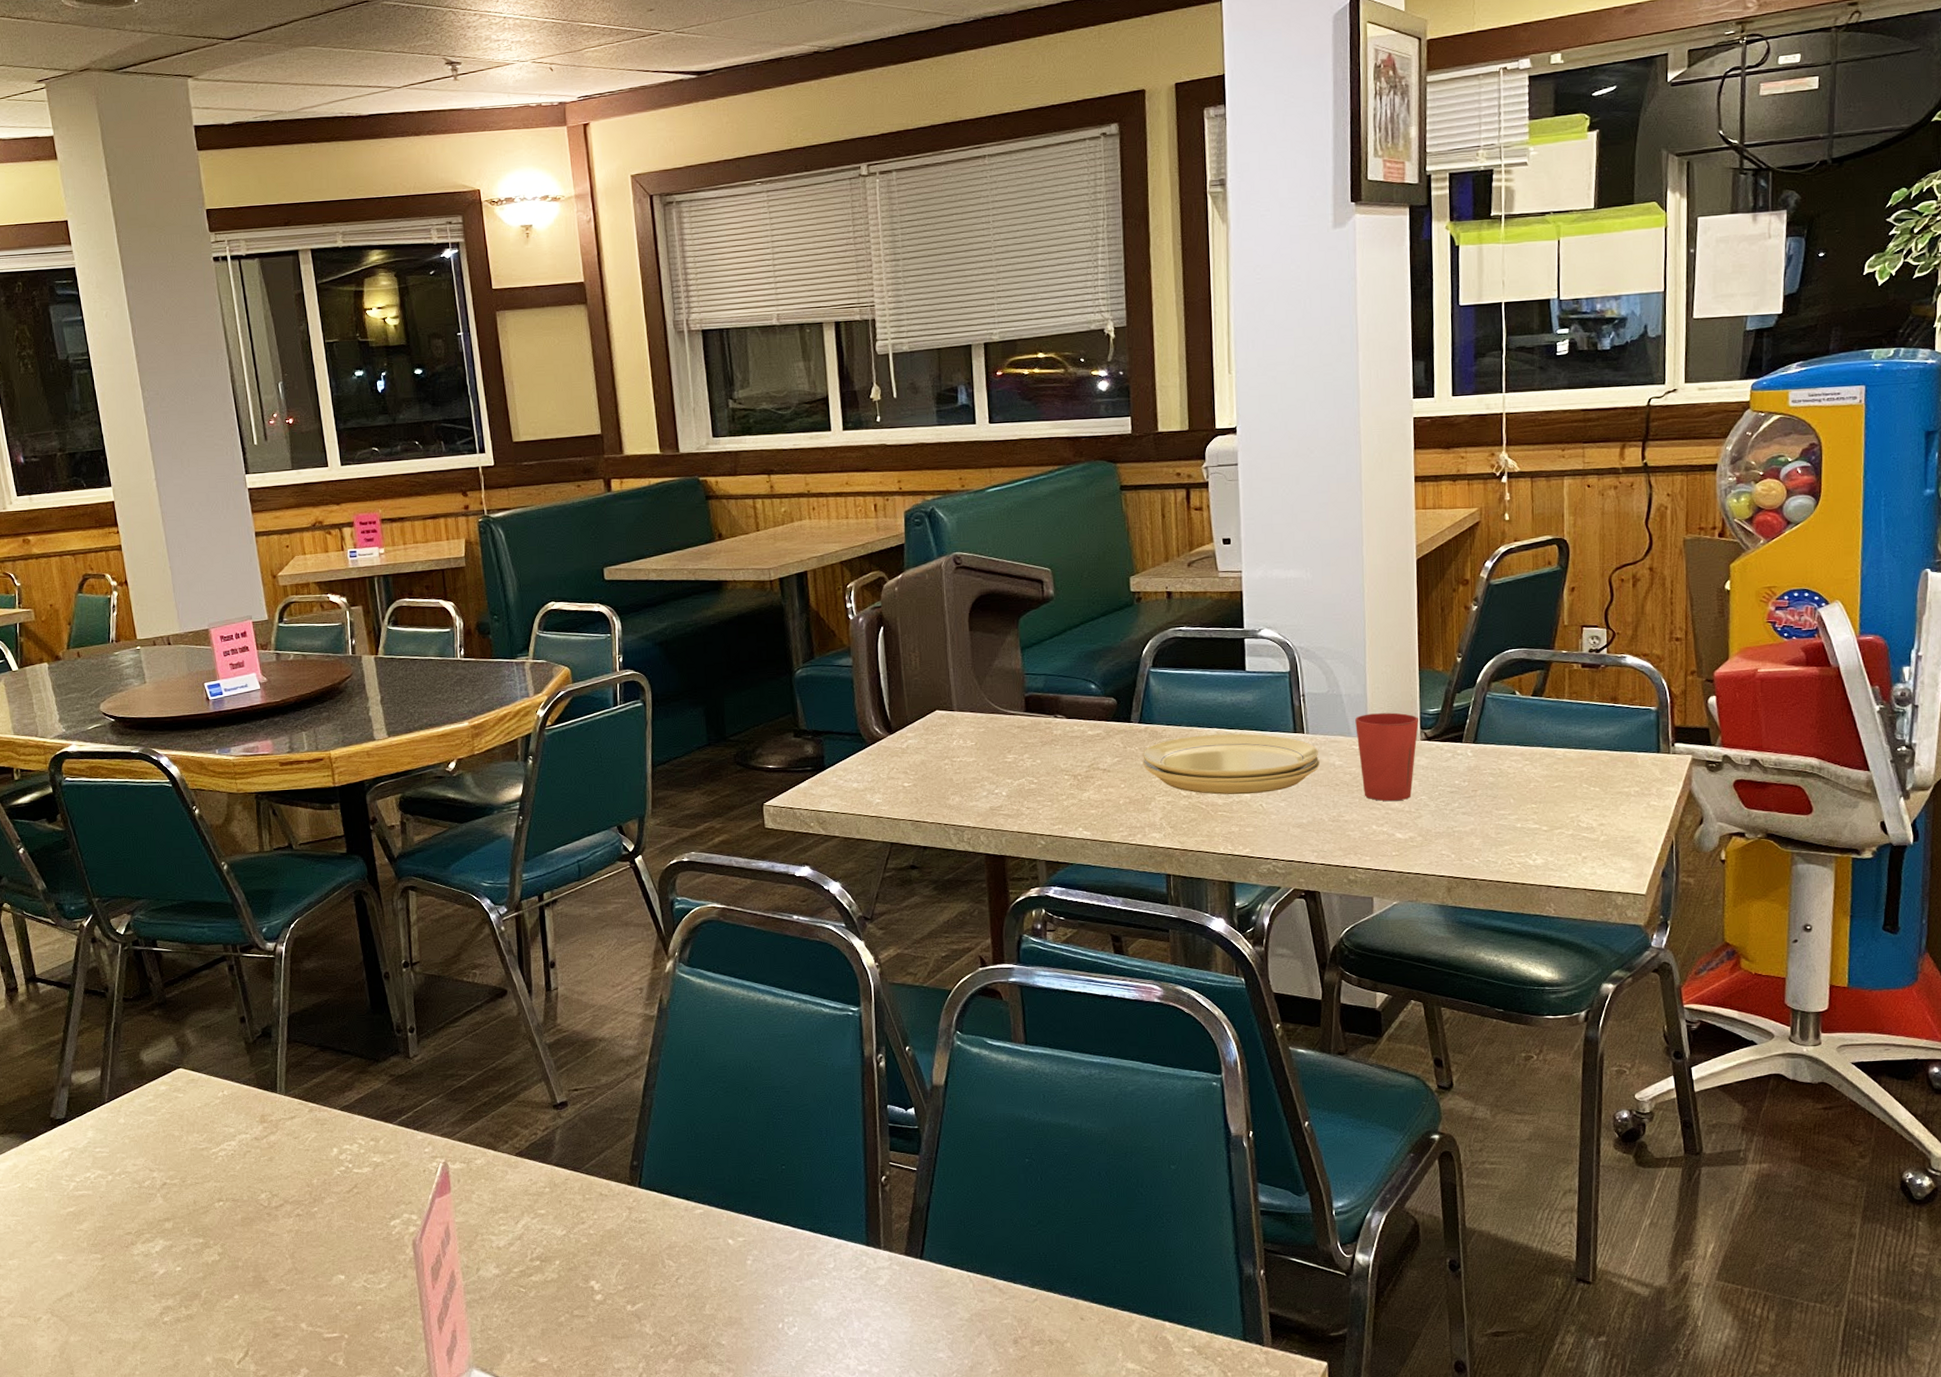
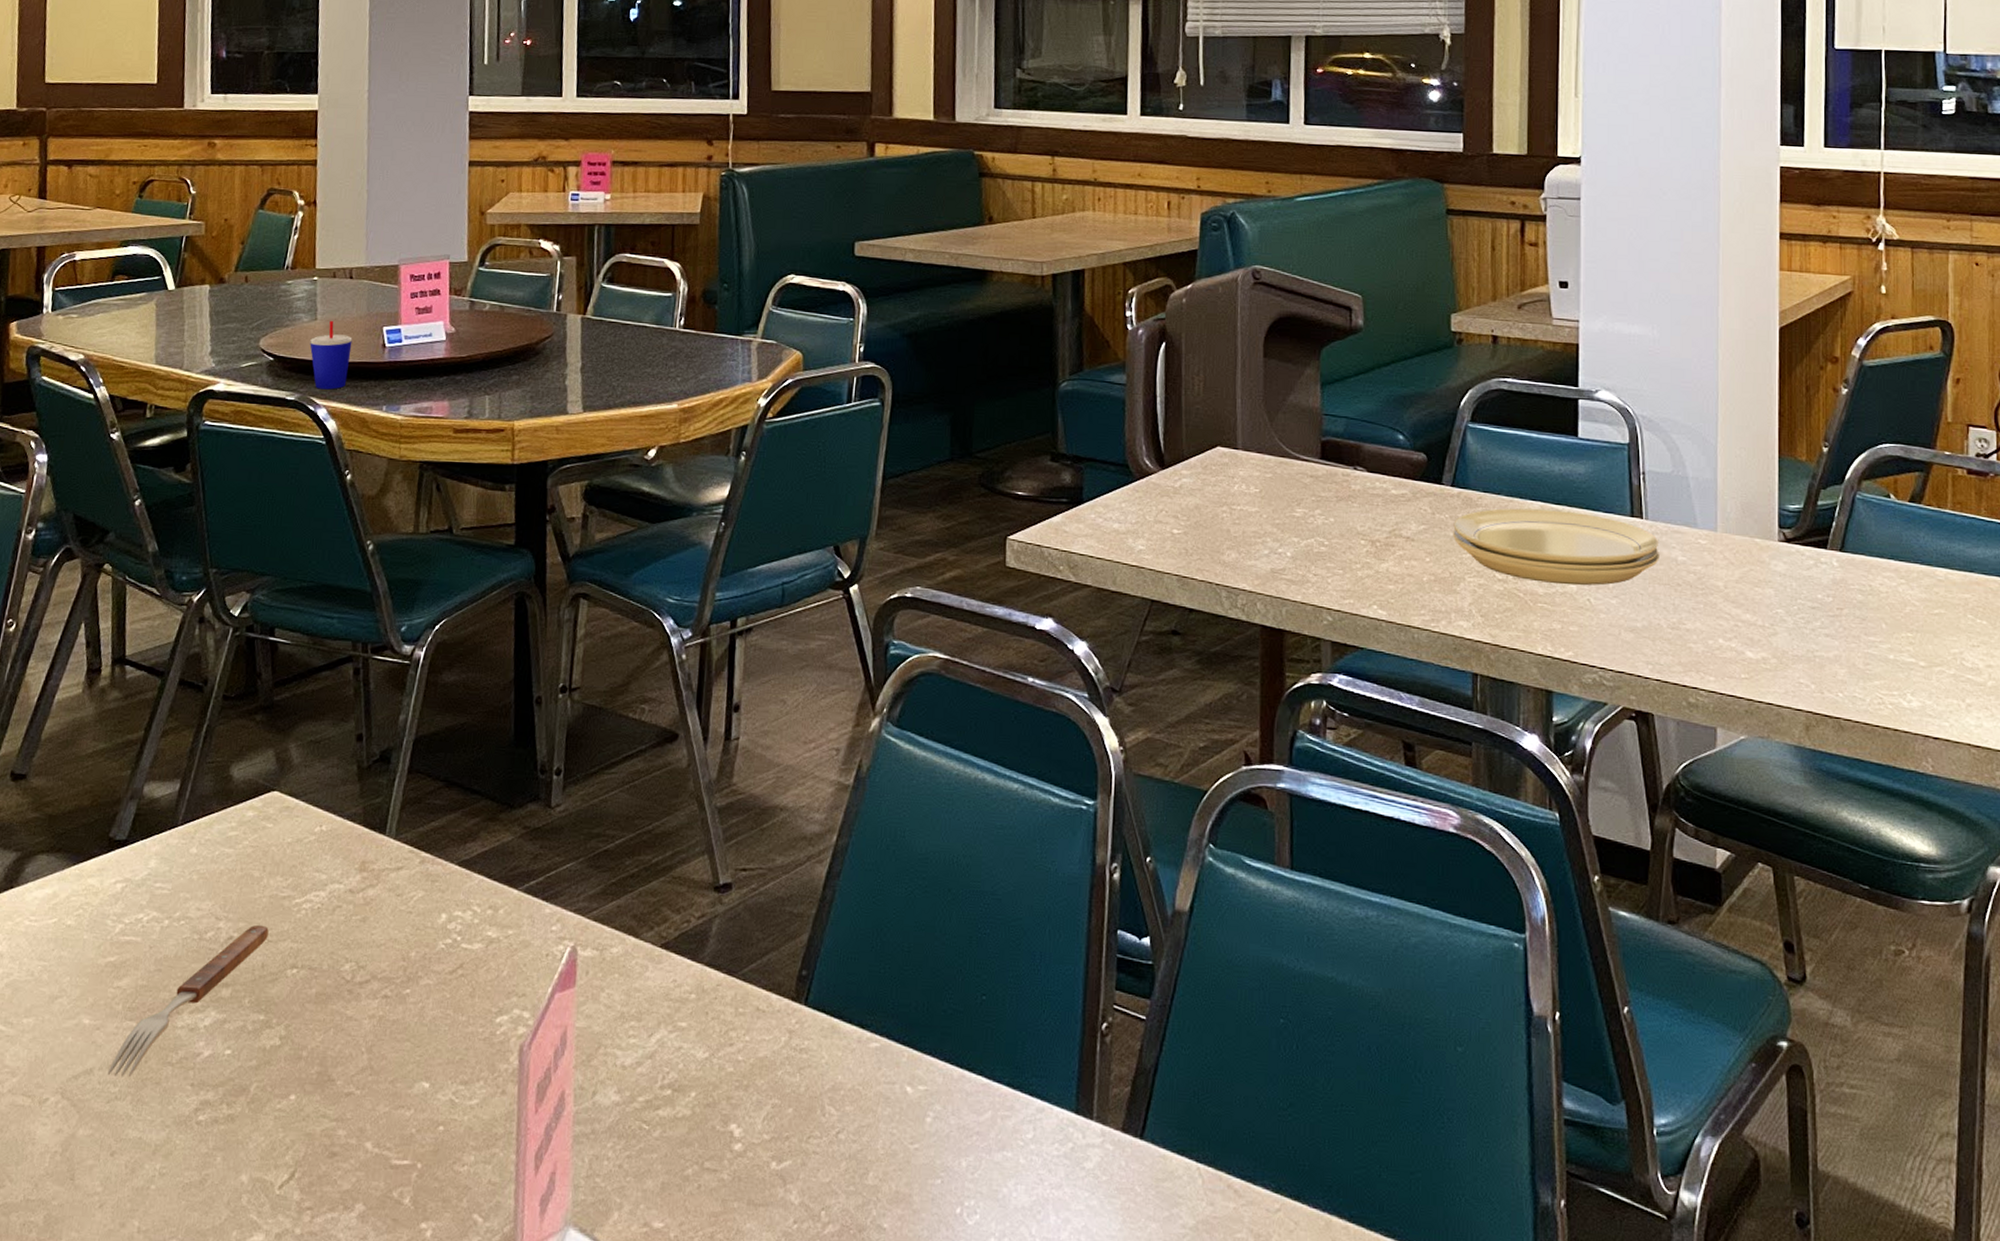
fork: none [84,1171,195,1296] -> present [107,924,269,1077]
beverage cup: none [143,682,181,741] -> present [310,320,353,390]
cup: present [1355,712,1419,802] -> none [1703,503,1778,612]

